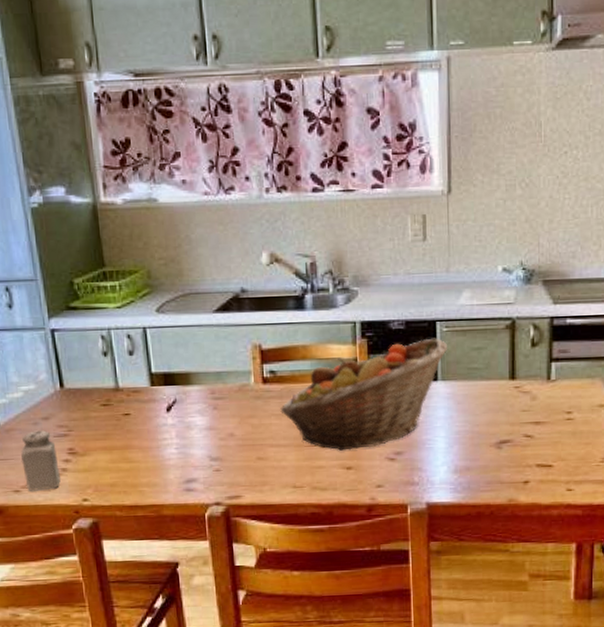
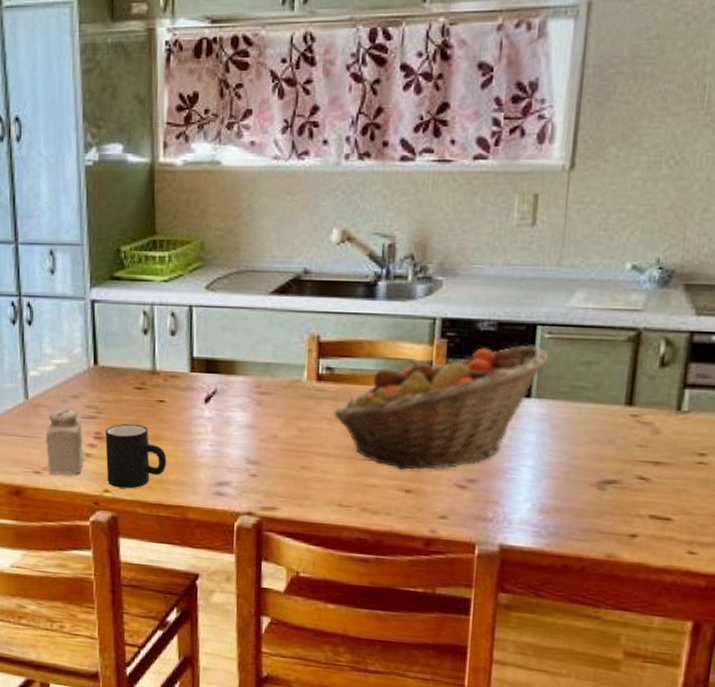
mug: none [78,436,139,496] -> present [105,423,167,489]

